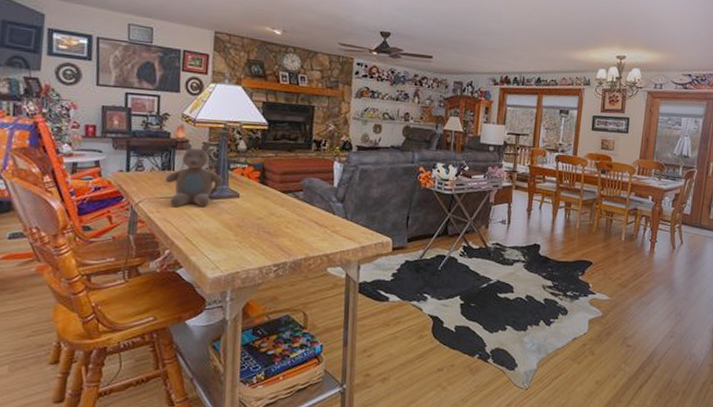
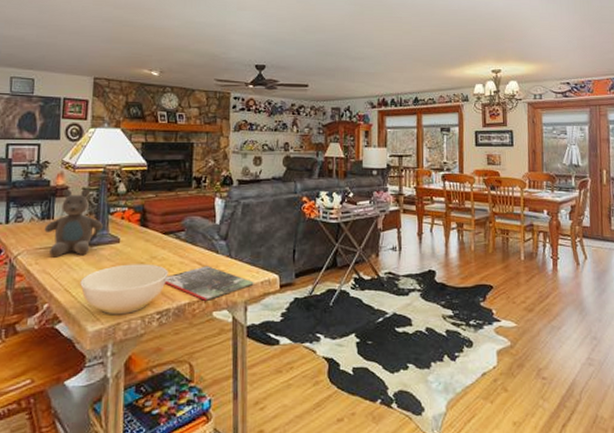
bowl: none [200,218,286,265] -> present [80,264,168,315]
magazine: none [282,225,368,257] -> present [165,266,254,301]

